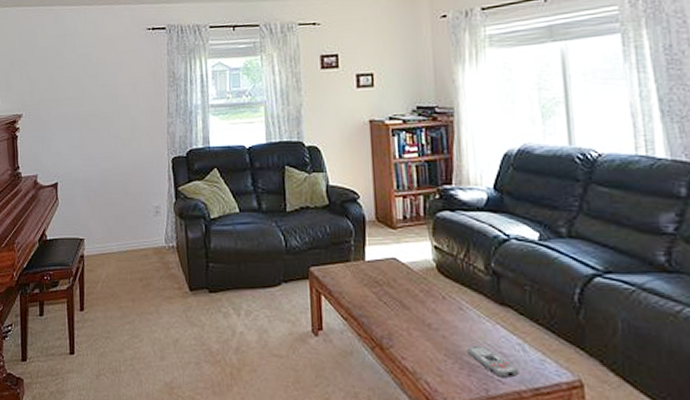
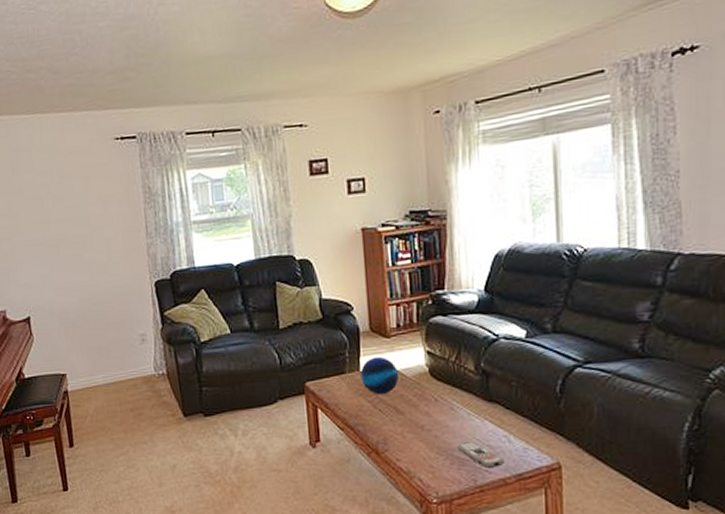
decorative orb: none [366,247,406,286] -> present [360,356,400,394]

